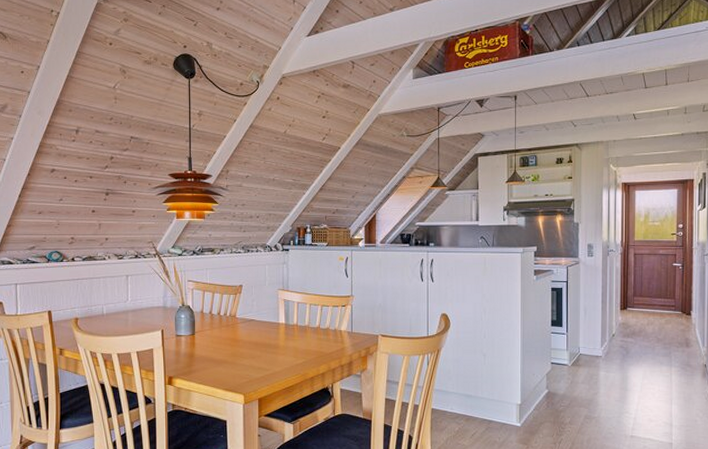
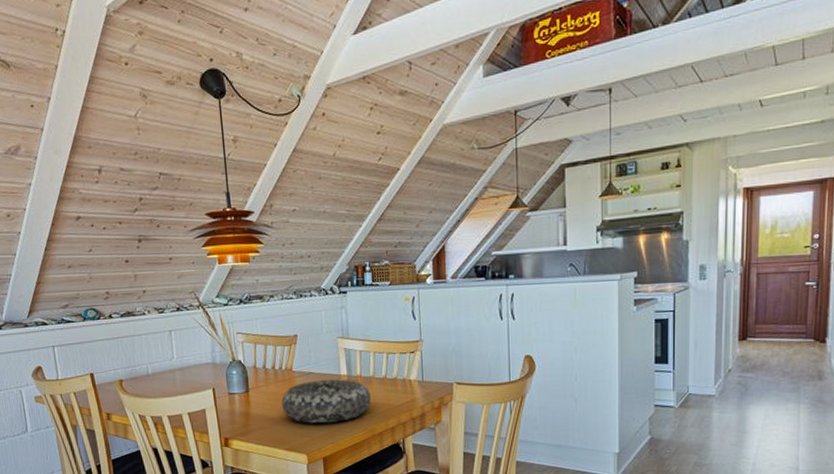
decorative bowl: none [224,327,306,367] -> present [282,379,372,424]

